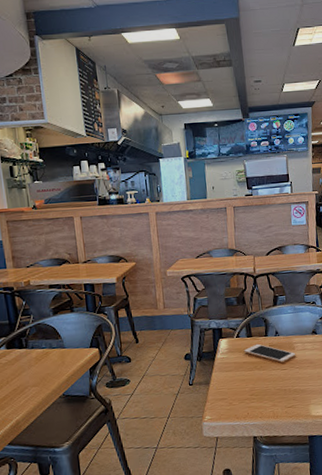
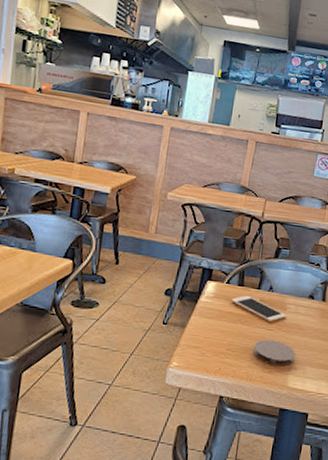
coaster: none [273,377,312,400] -> present [253,339,296,367]

